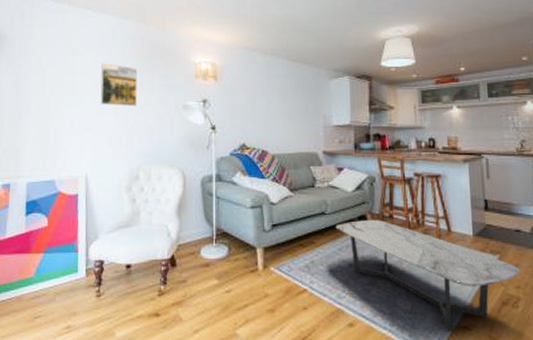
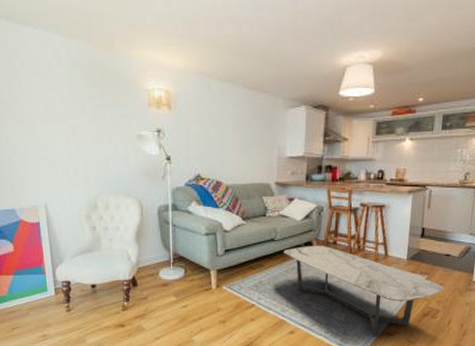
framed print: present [100,63,137,107] -> none [49,89,90,136]

